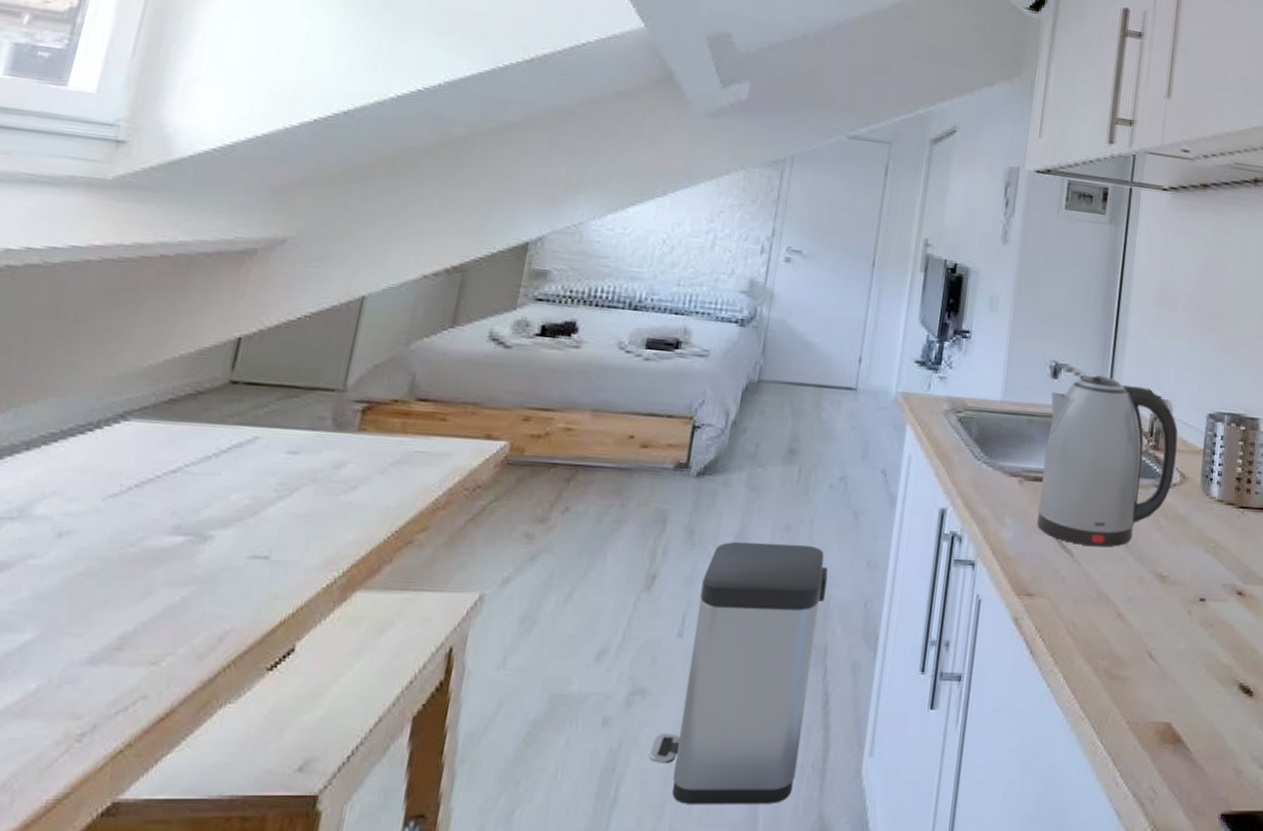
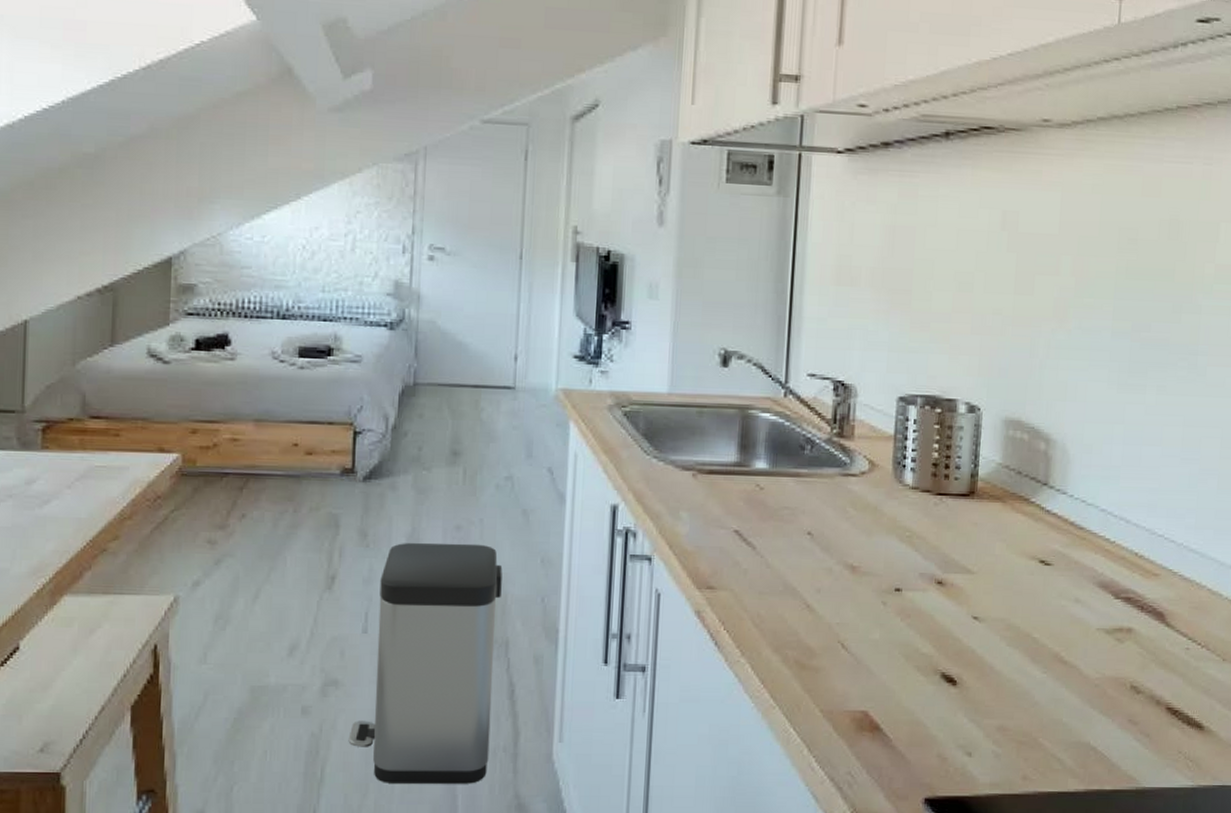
kettle: present [1037,375,1179,548] -> none [714,362,865,539]

